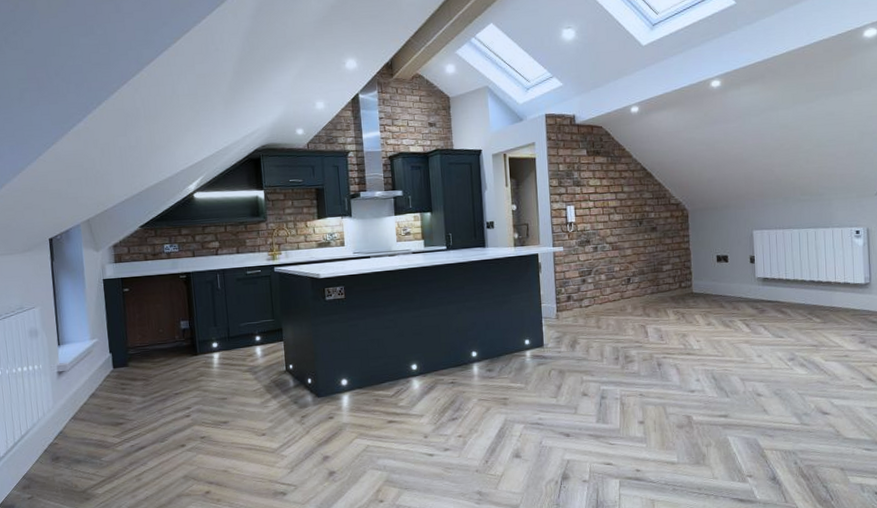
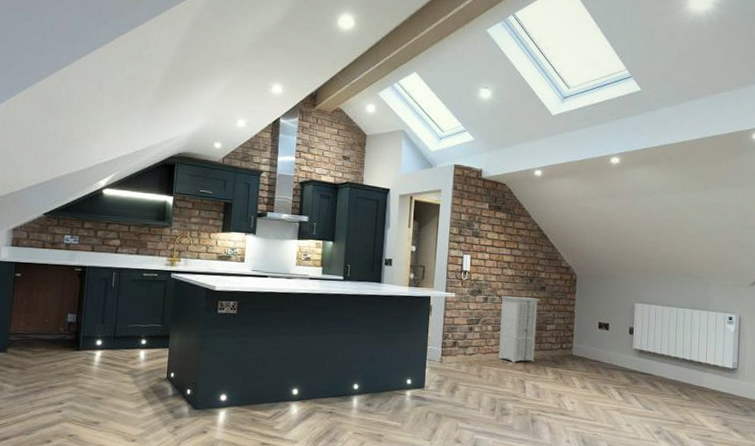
storage cabinet: none [611,240,654,309] -> present [498,295,540,363]

